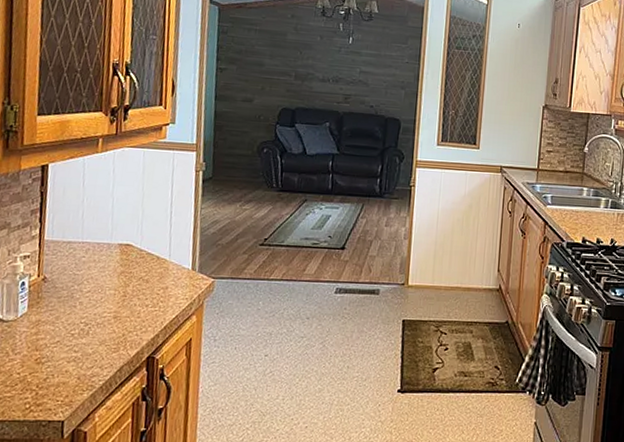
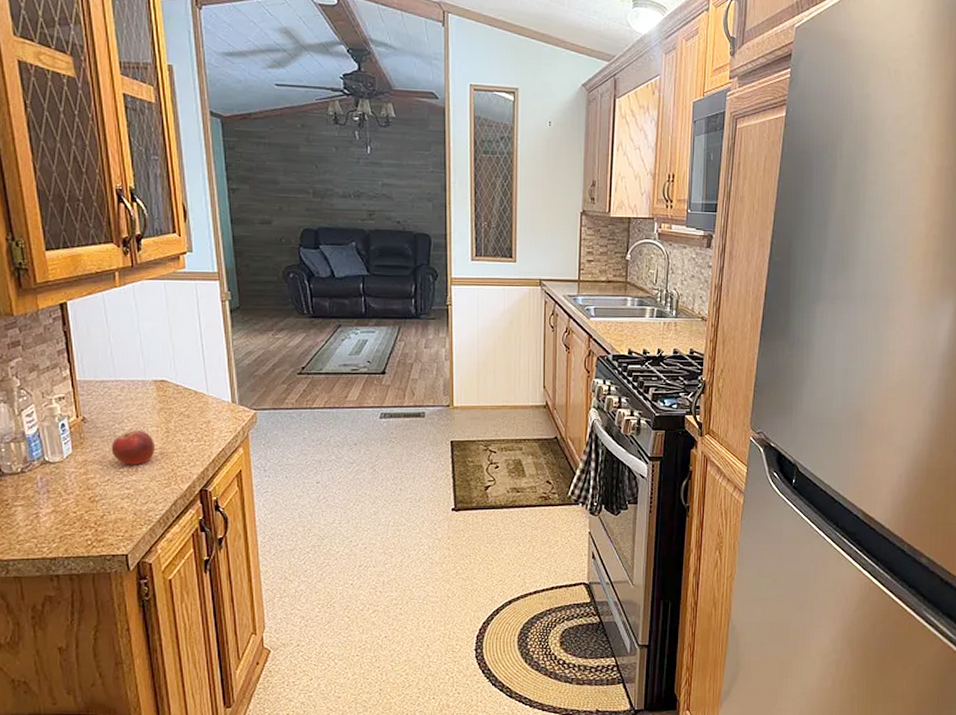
fruit: none [66,292,111,328] -> present [111,430,156,466]

